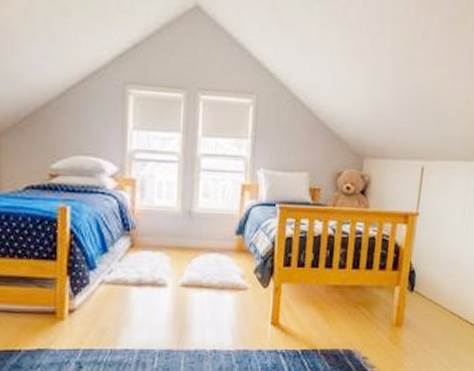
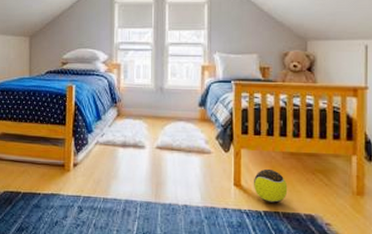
decorative ball: none [293,304,329,341] -> present [254,168,288,204]

